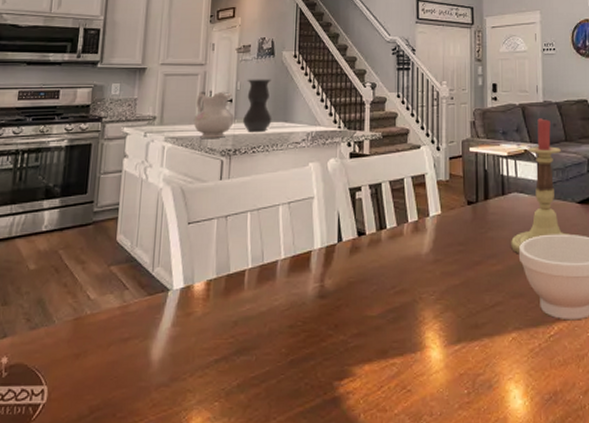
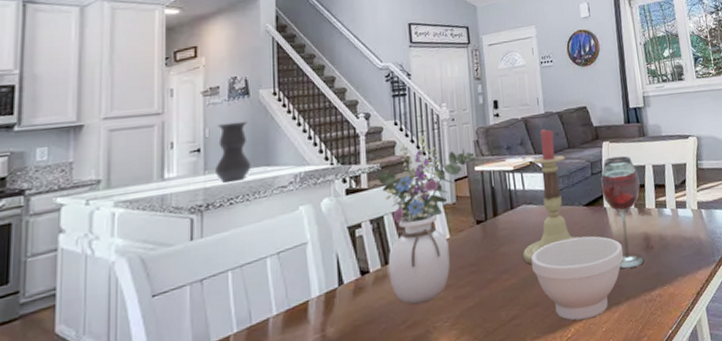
ceramic pitcher: present [193,91,234,138] -> none [151,141,204,197]
bouquet: none [378,109,471,273] -> present [377,134,475,305]

